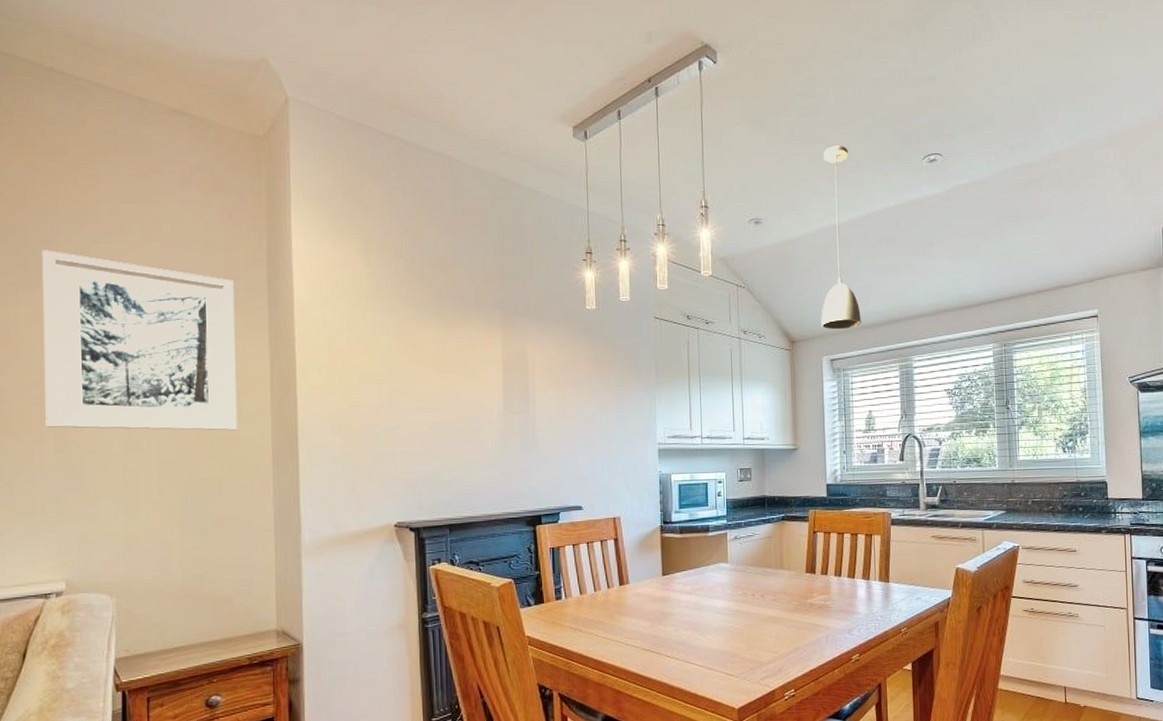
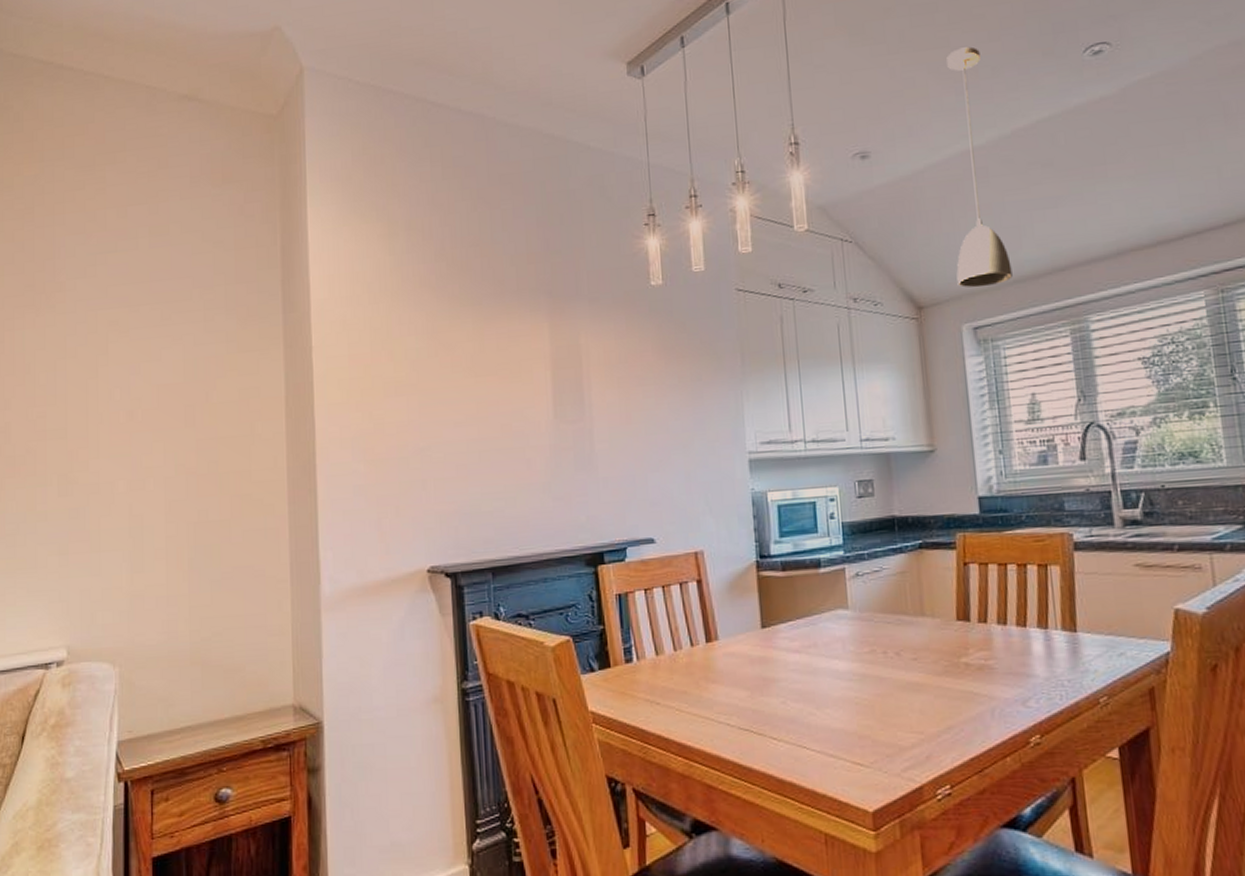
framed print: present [42,250,238,431] -> none [48,265,250,468]

